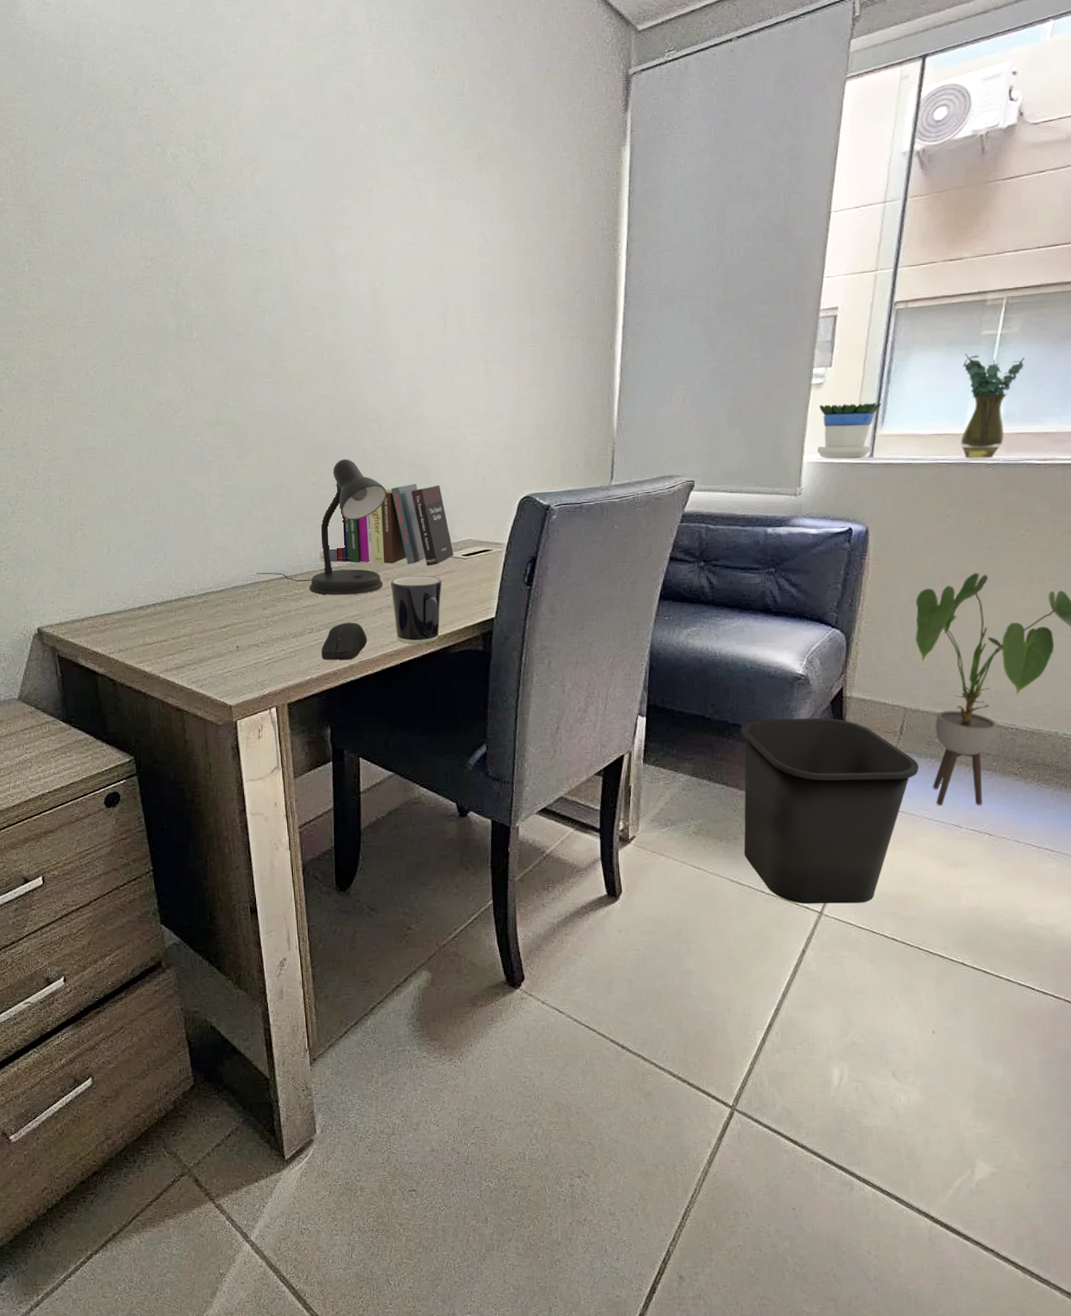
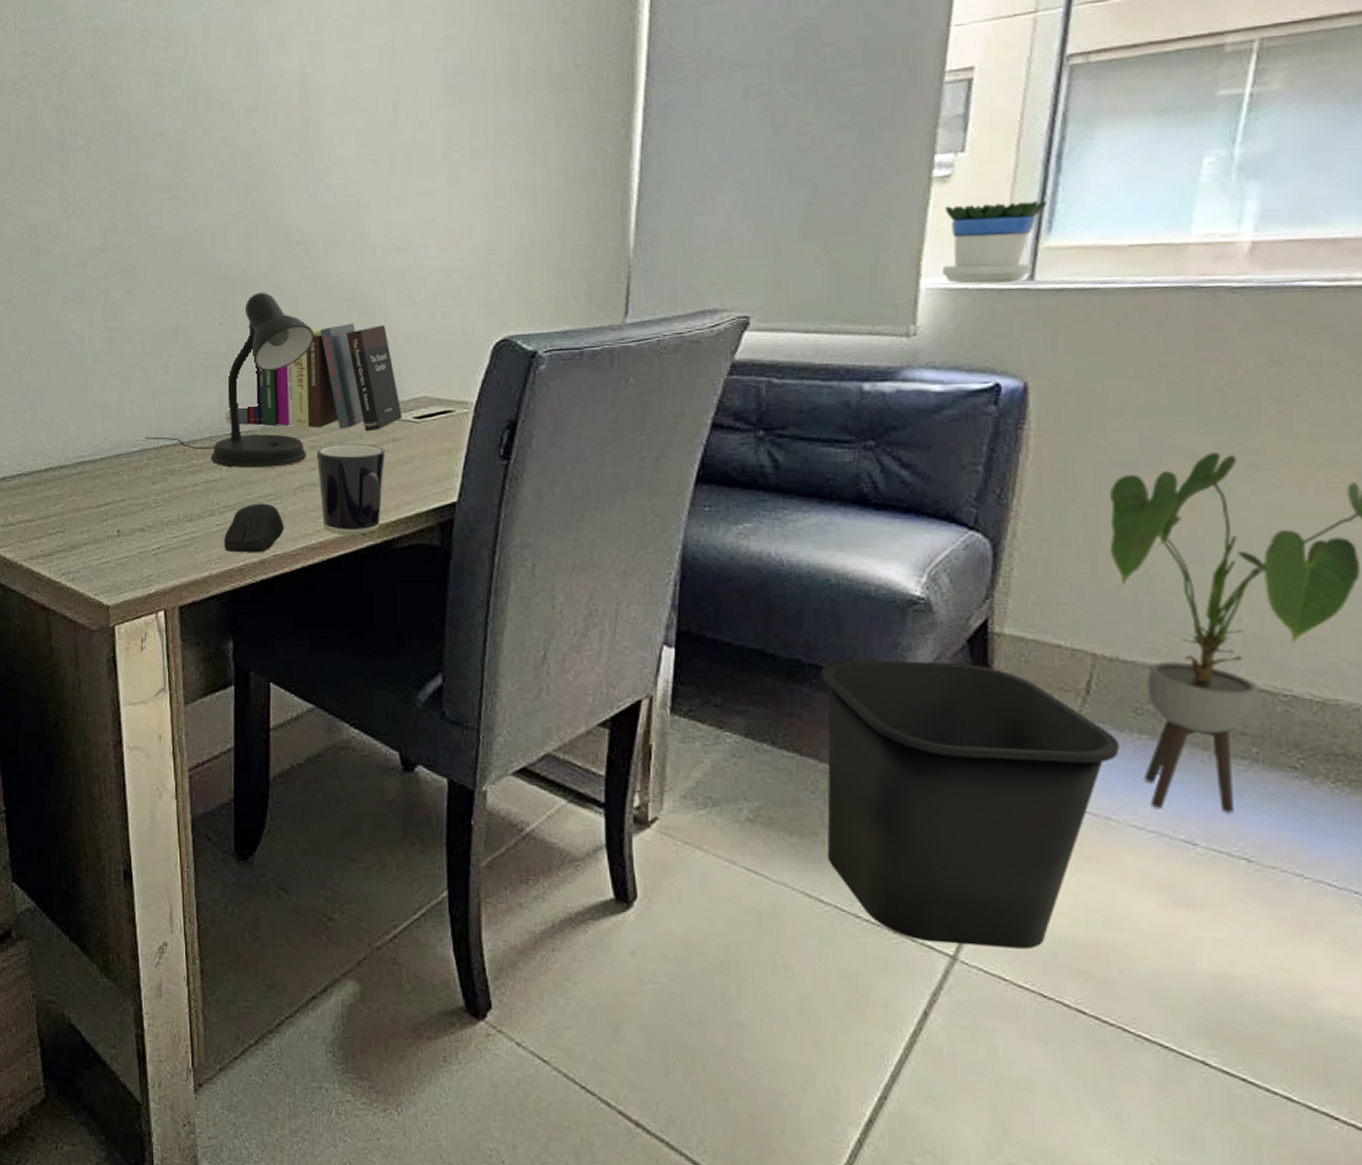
vase: present [961,353,1025,459] -> none [1184,124,1294,281]

